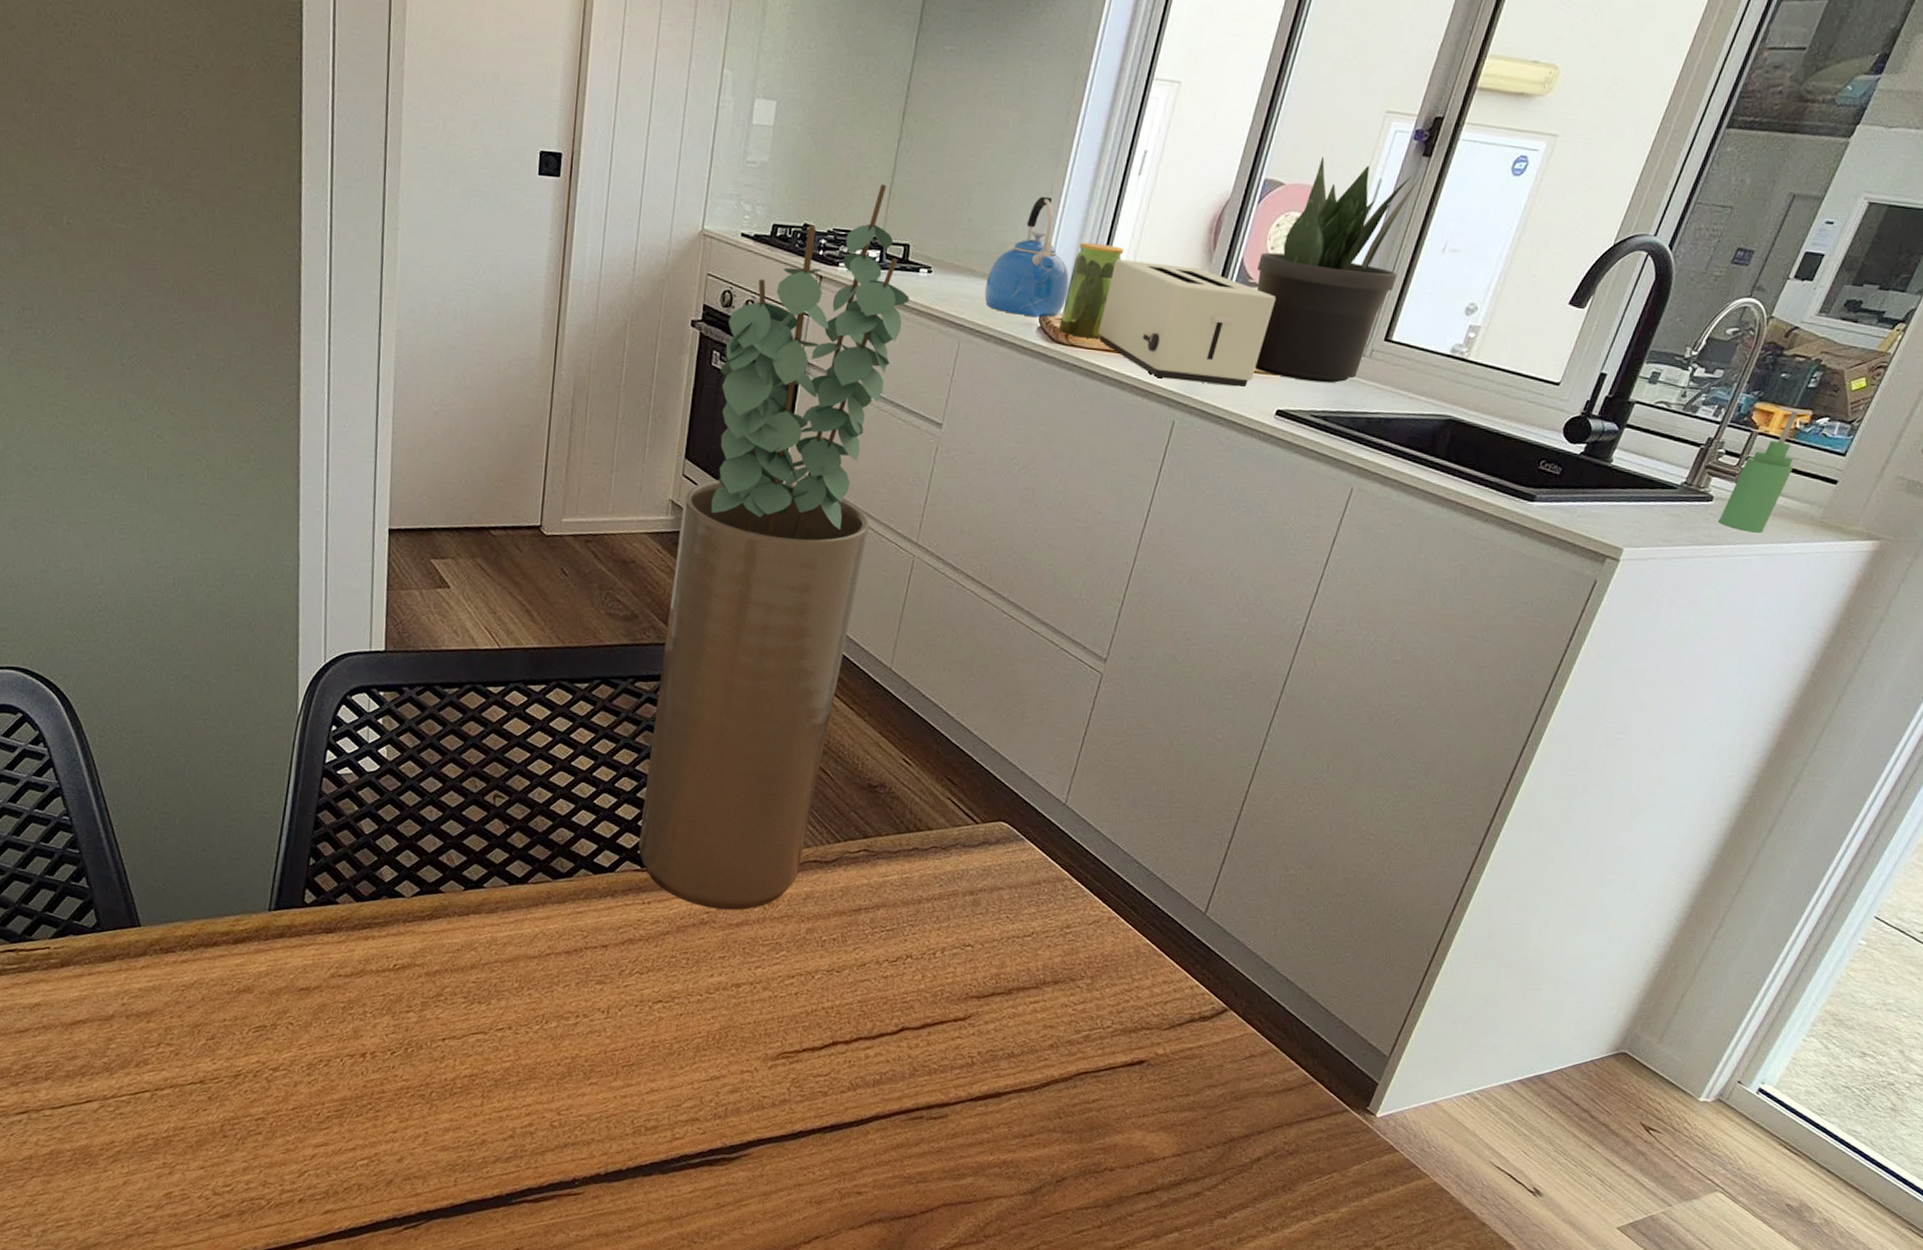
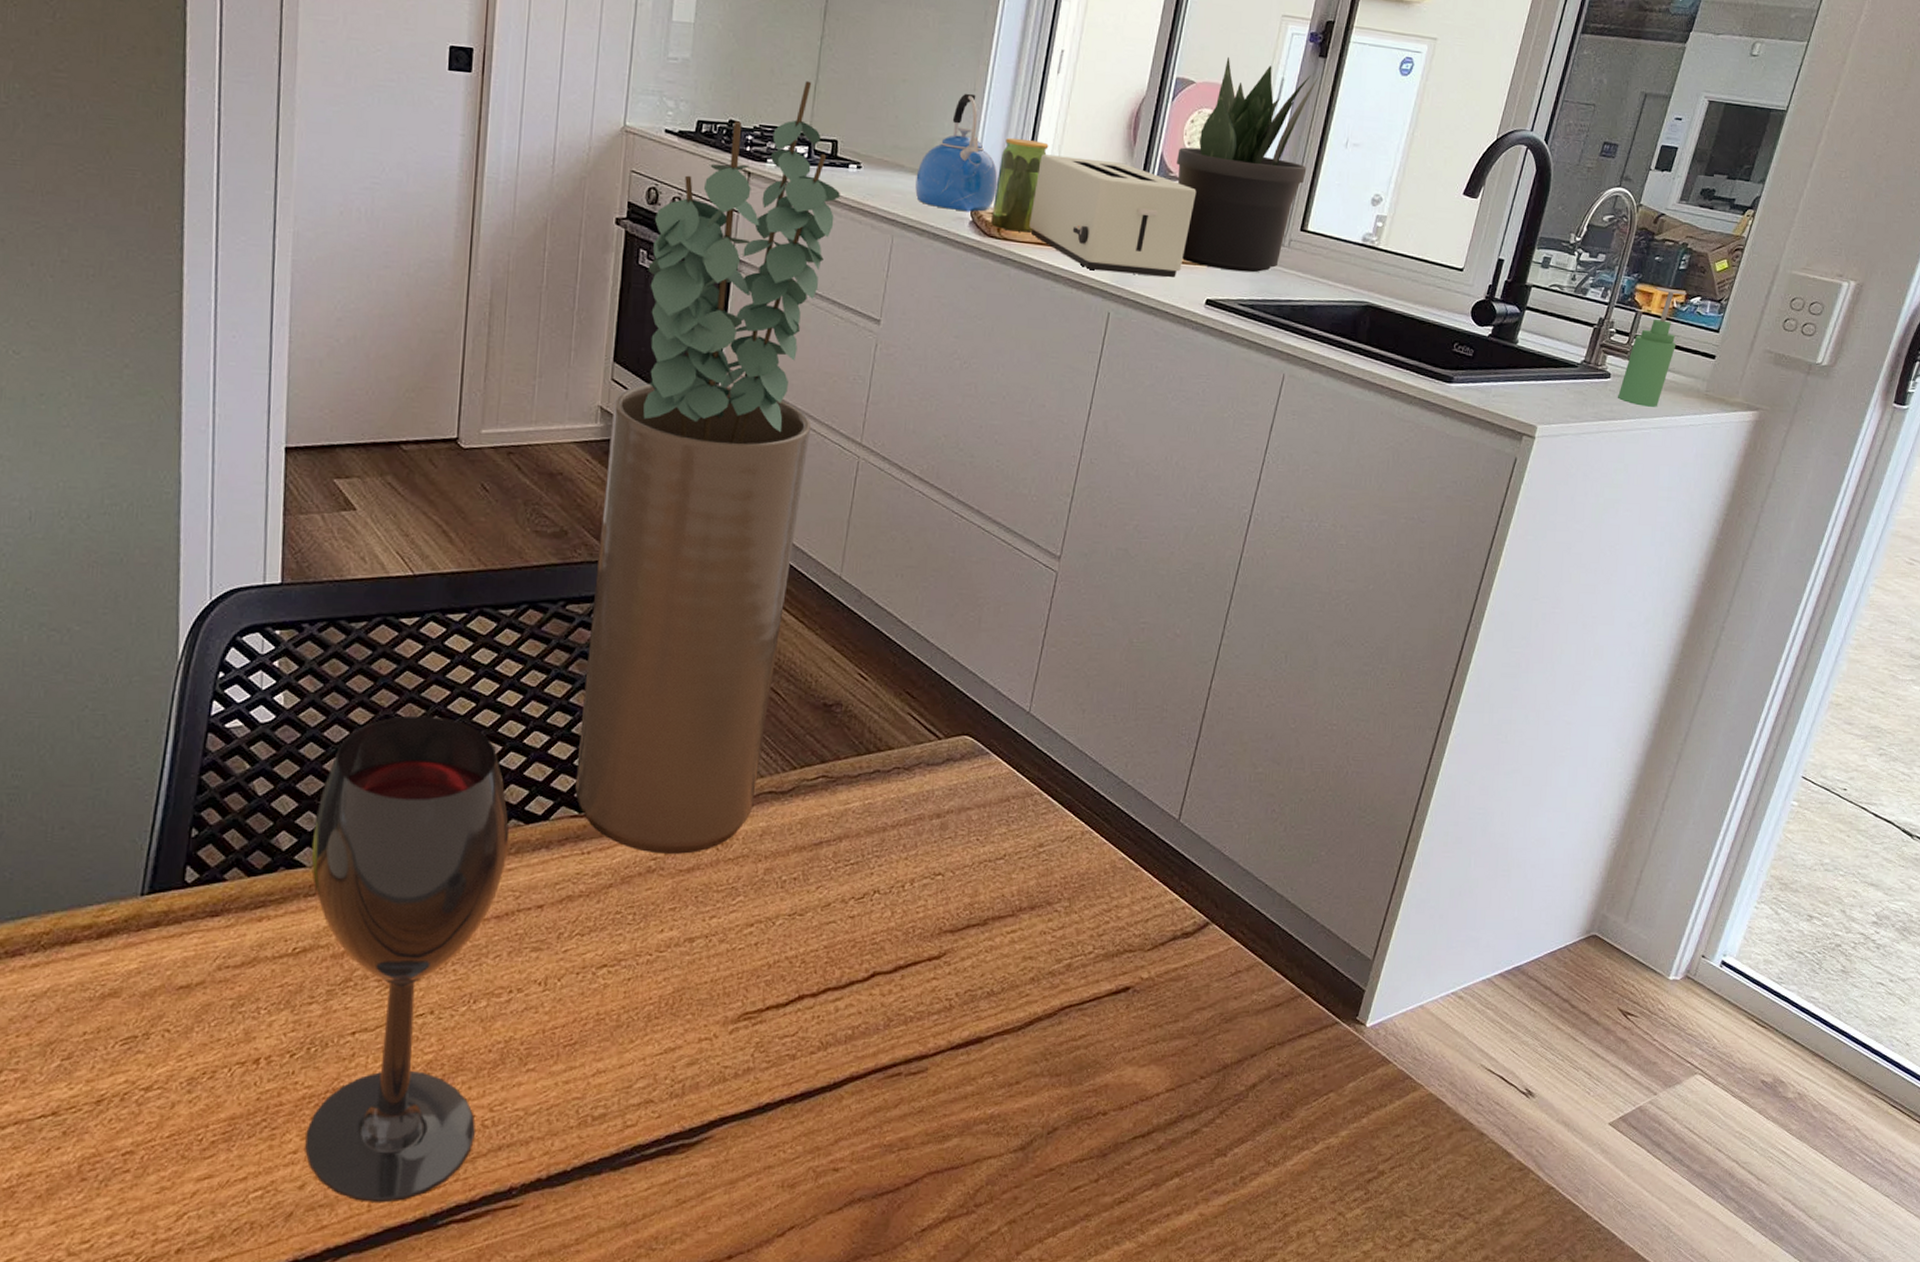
wine glass: none [403,773,580,1180] -> present [305,715,509,1204]

